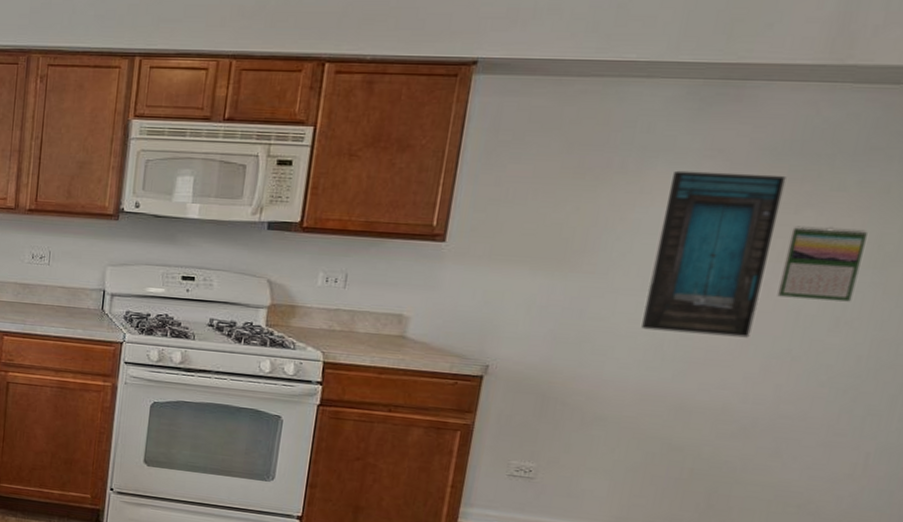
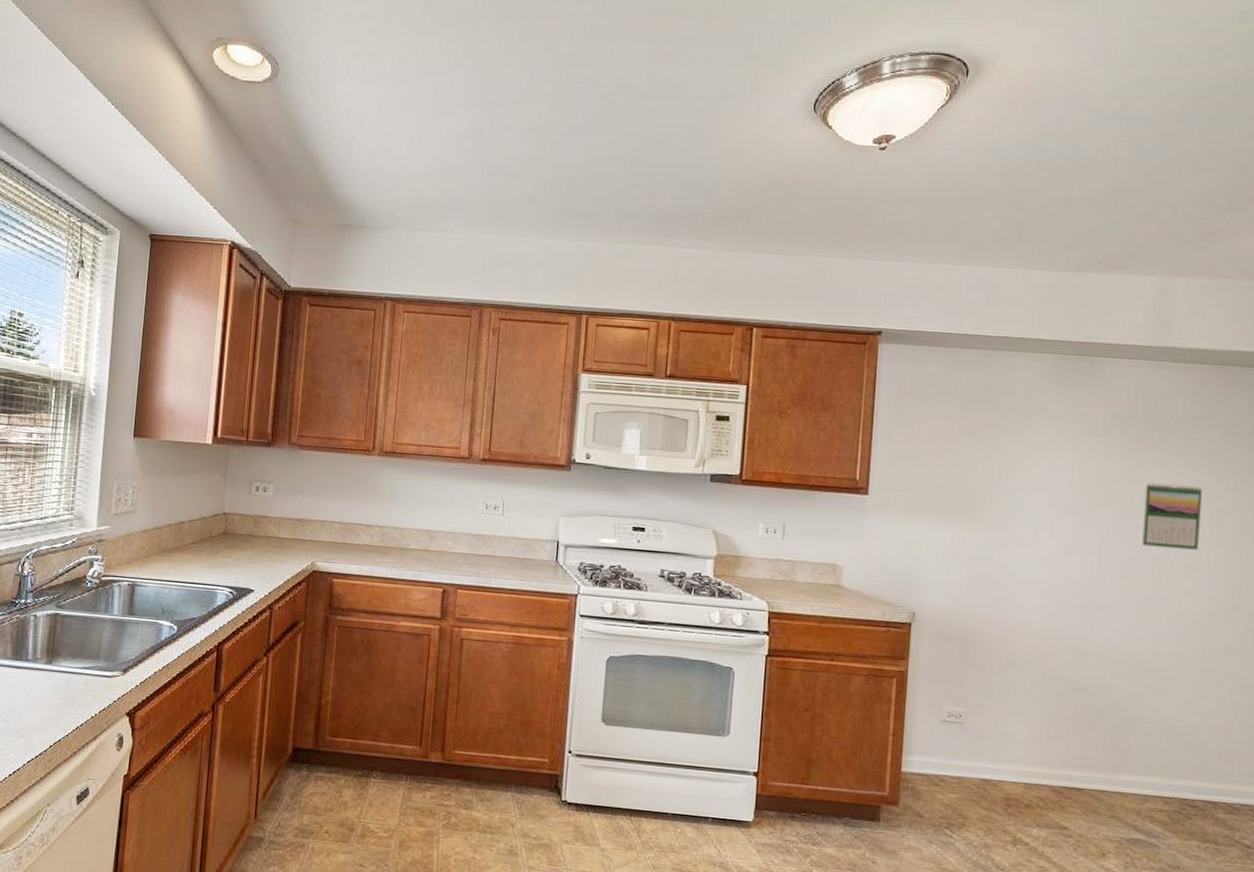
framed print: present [641,170,787,338] -> none [1039,432,1135,584]

